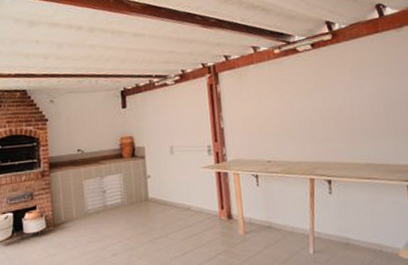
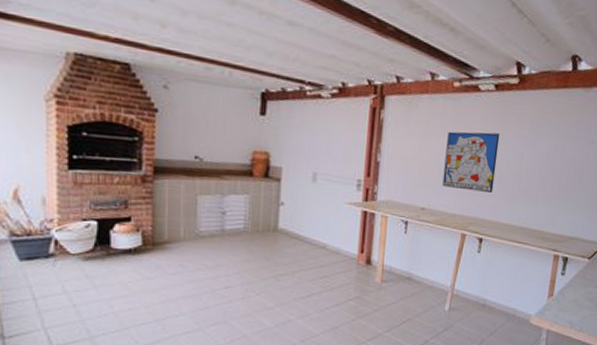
wall art: none [278,84,331,139] -> present [442,131,500,193]

